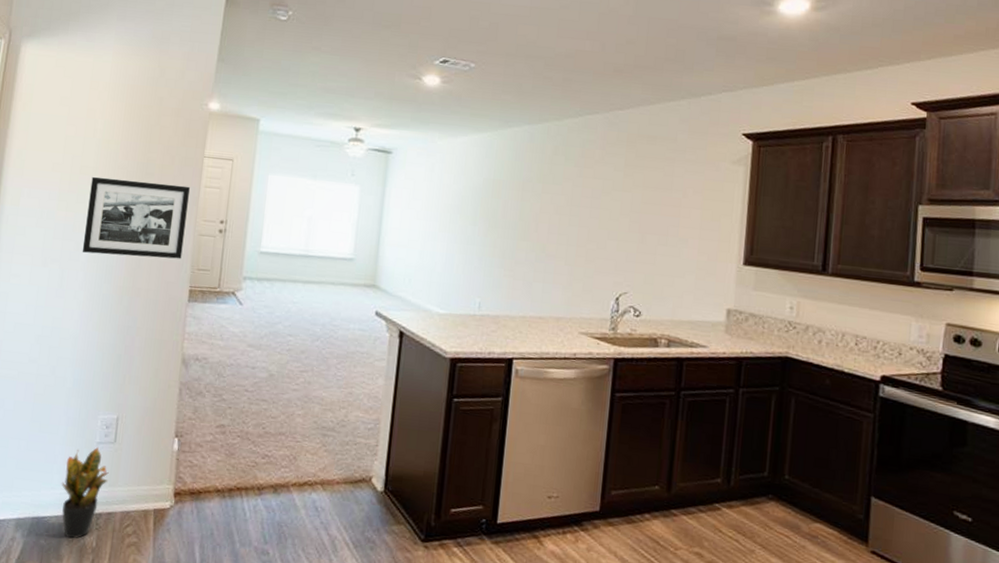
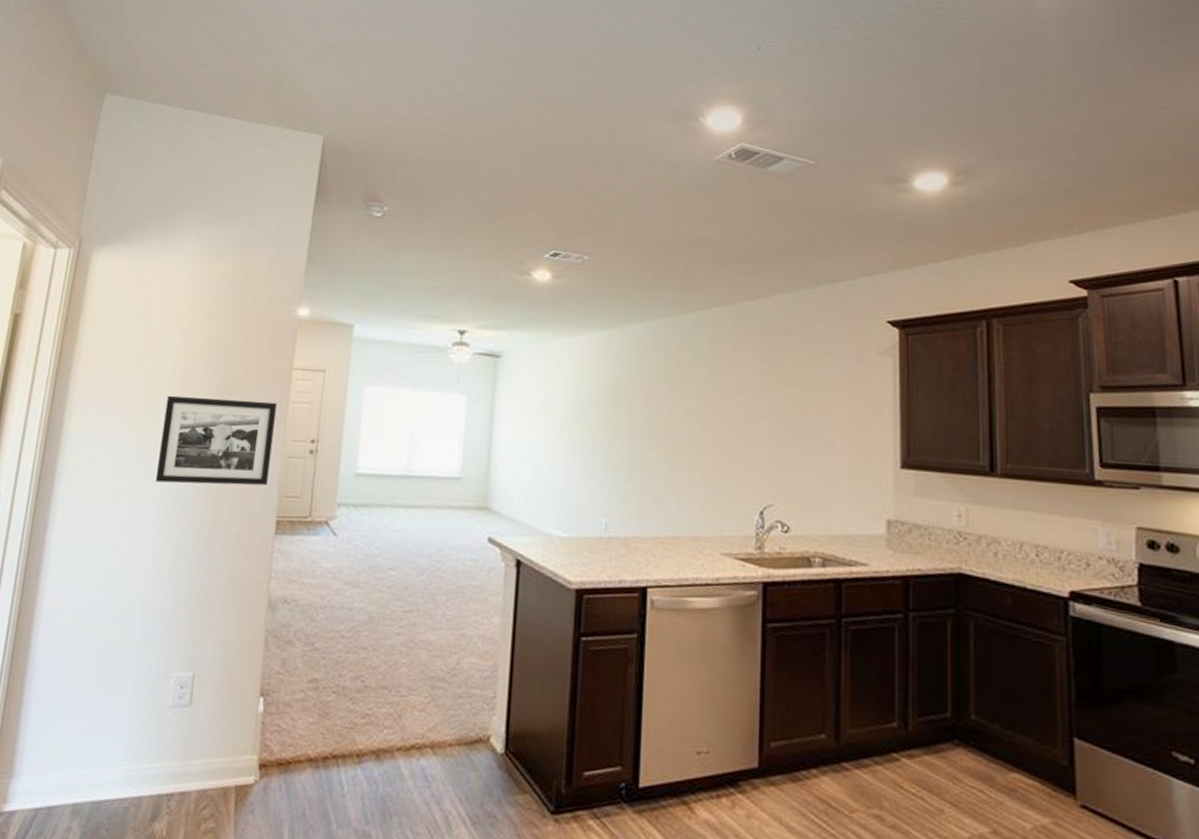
potted plant: present [61,446,109,539] -> none [126,711,183,827]

